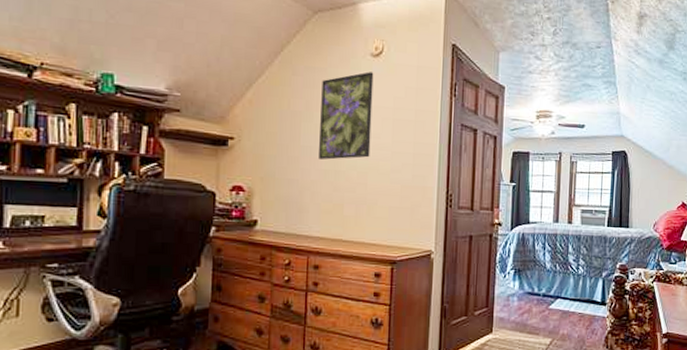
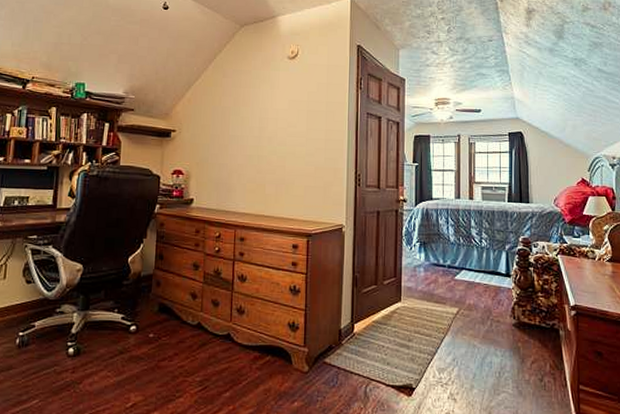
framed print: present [319,72,374,160] -> none [244,72,290,147]

